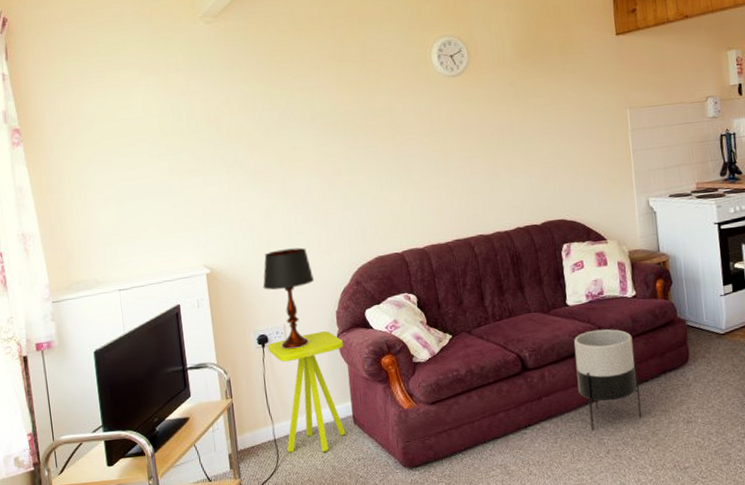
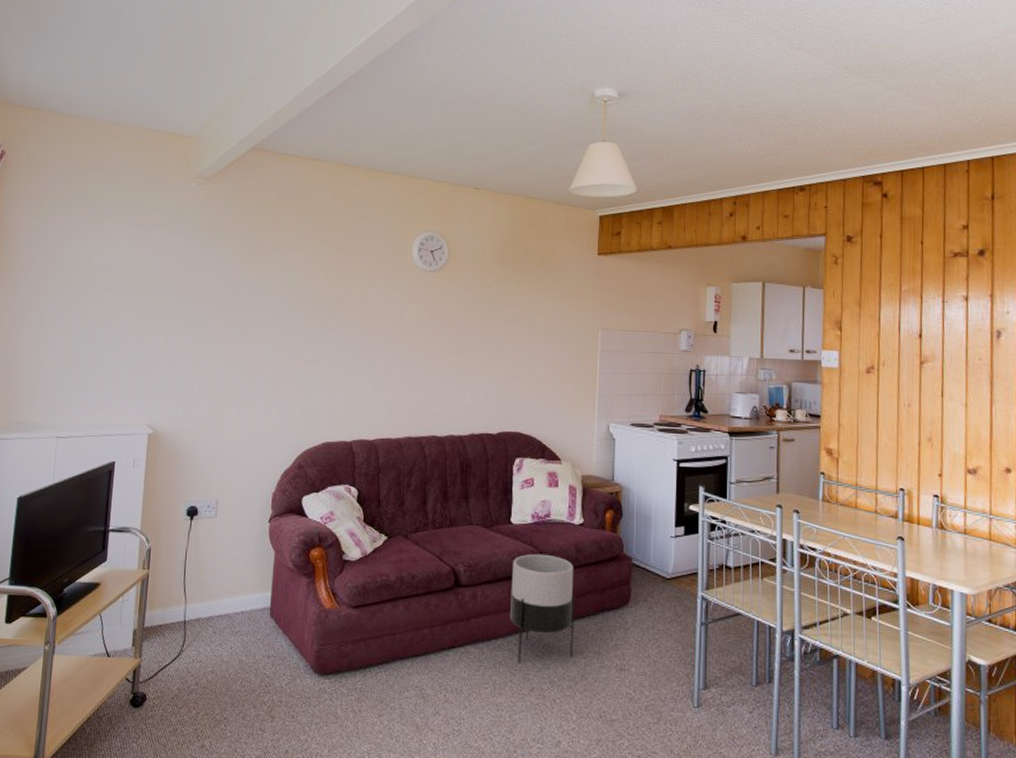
table lamp: present [263,247,315,350] -> none [203,420,257,527]
side table: present [268,331,346,452] -> none [196,512,275,643]

